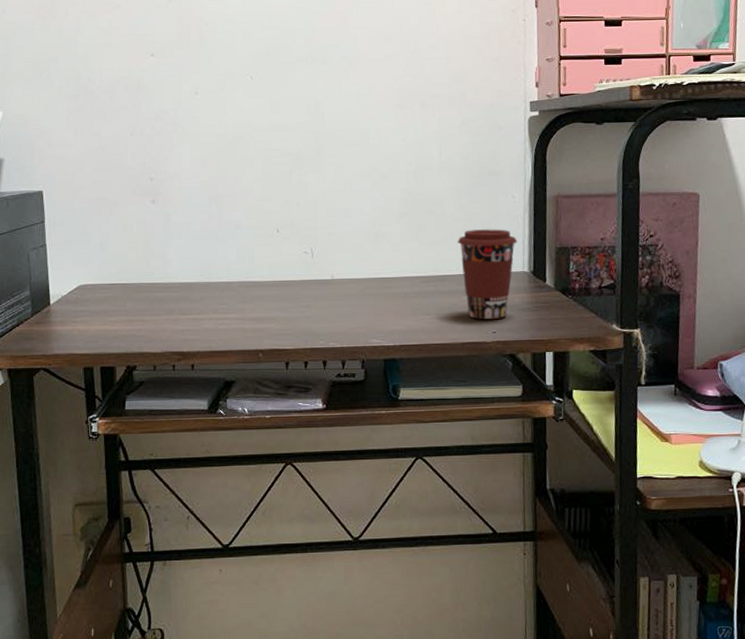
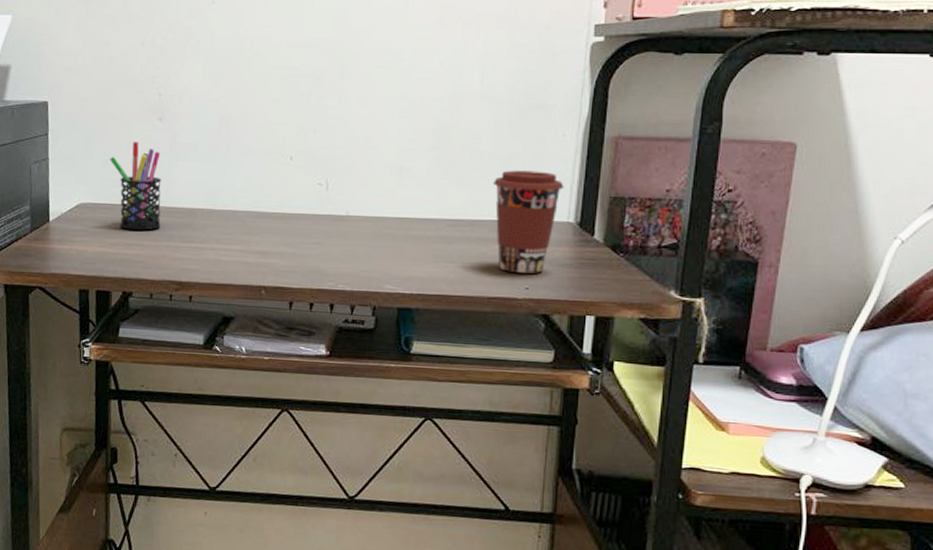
pen holder: none [107,224,160,307] -> present [110,141,161,231]

